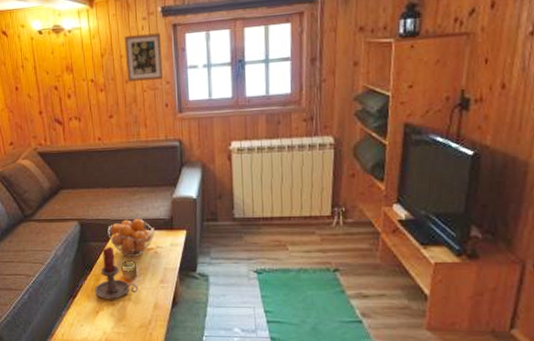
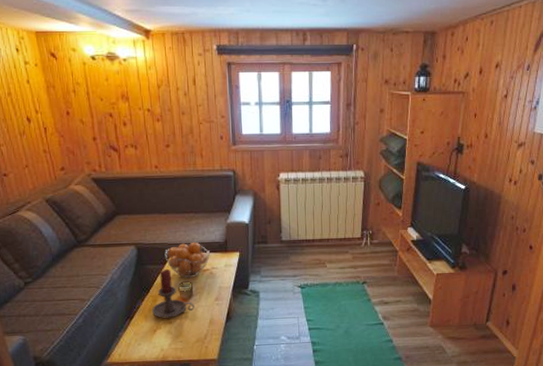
picture frame: present [124,33,164,82] -> none [180,69,219,114]

